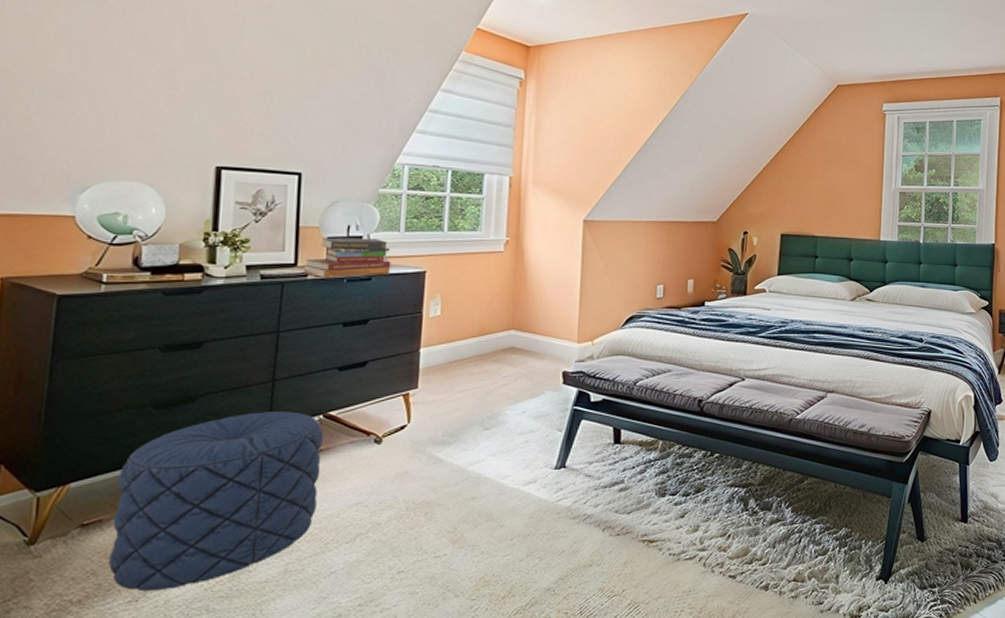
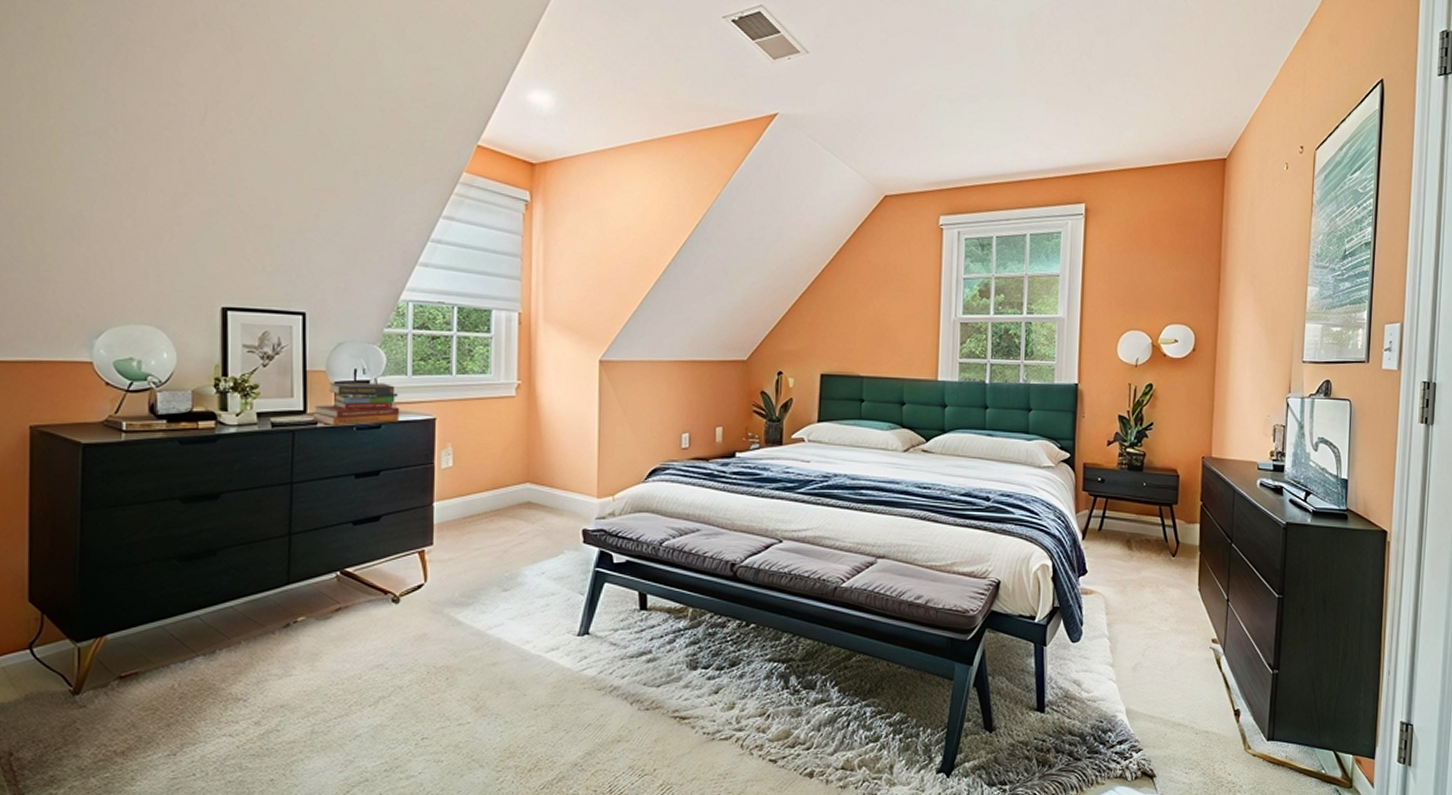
pouf: present [109,411,323,591] -> none [147,567,341,745]

